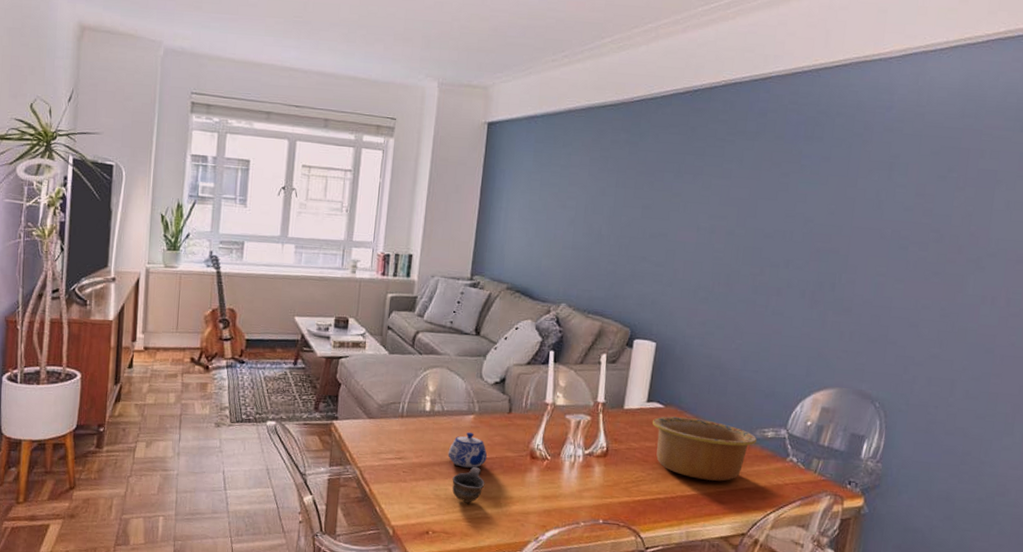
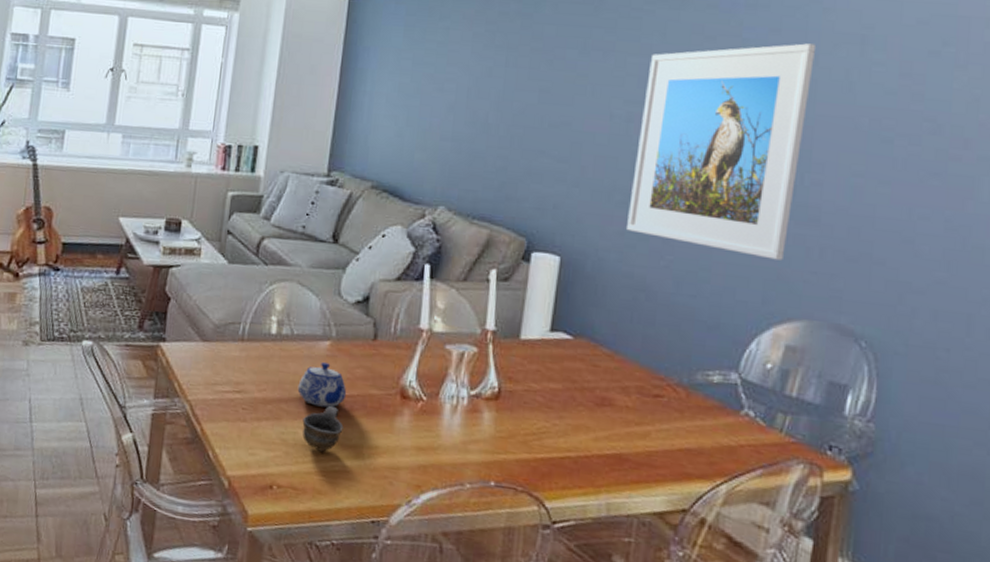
bowl: present [652,416,757,481] -> none [558,350,698,438]
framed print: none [708,169,856,342] -> present [627,43,817,261]

